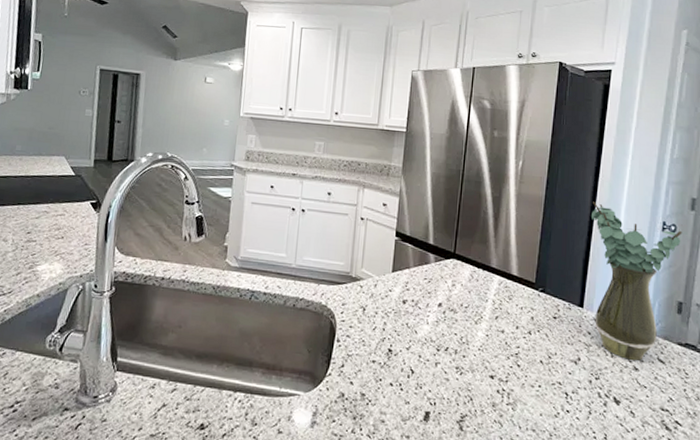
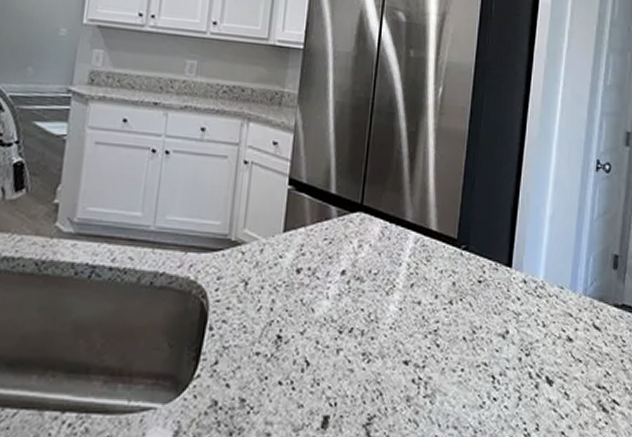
vase: present [591,201,682,361] -> none [520,136,617,329]

